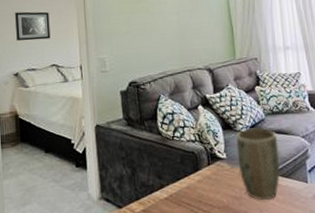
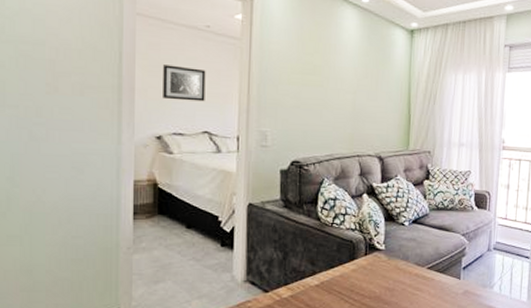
plant pot: present [235,127,281,200] -> none [395,222,439,293]

